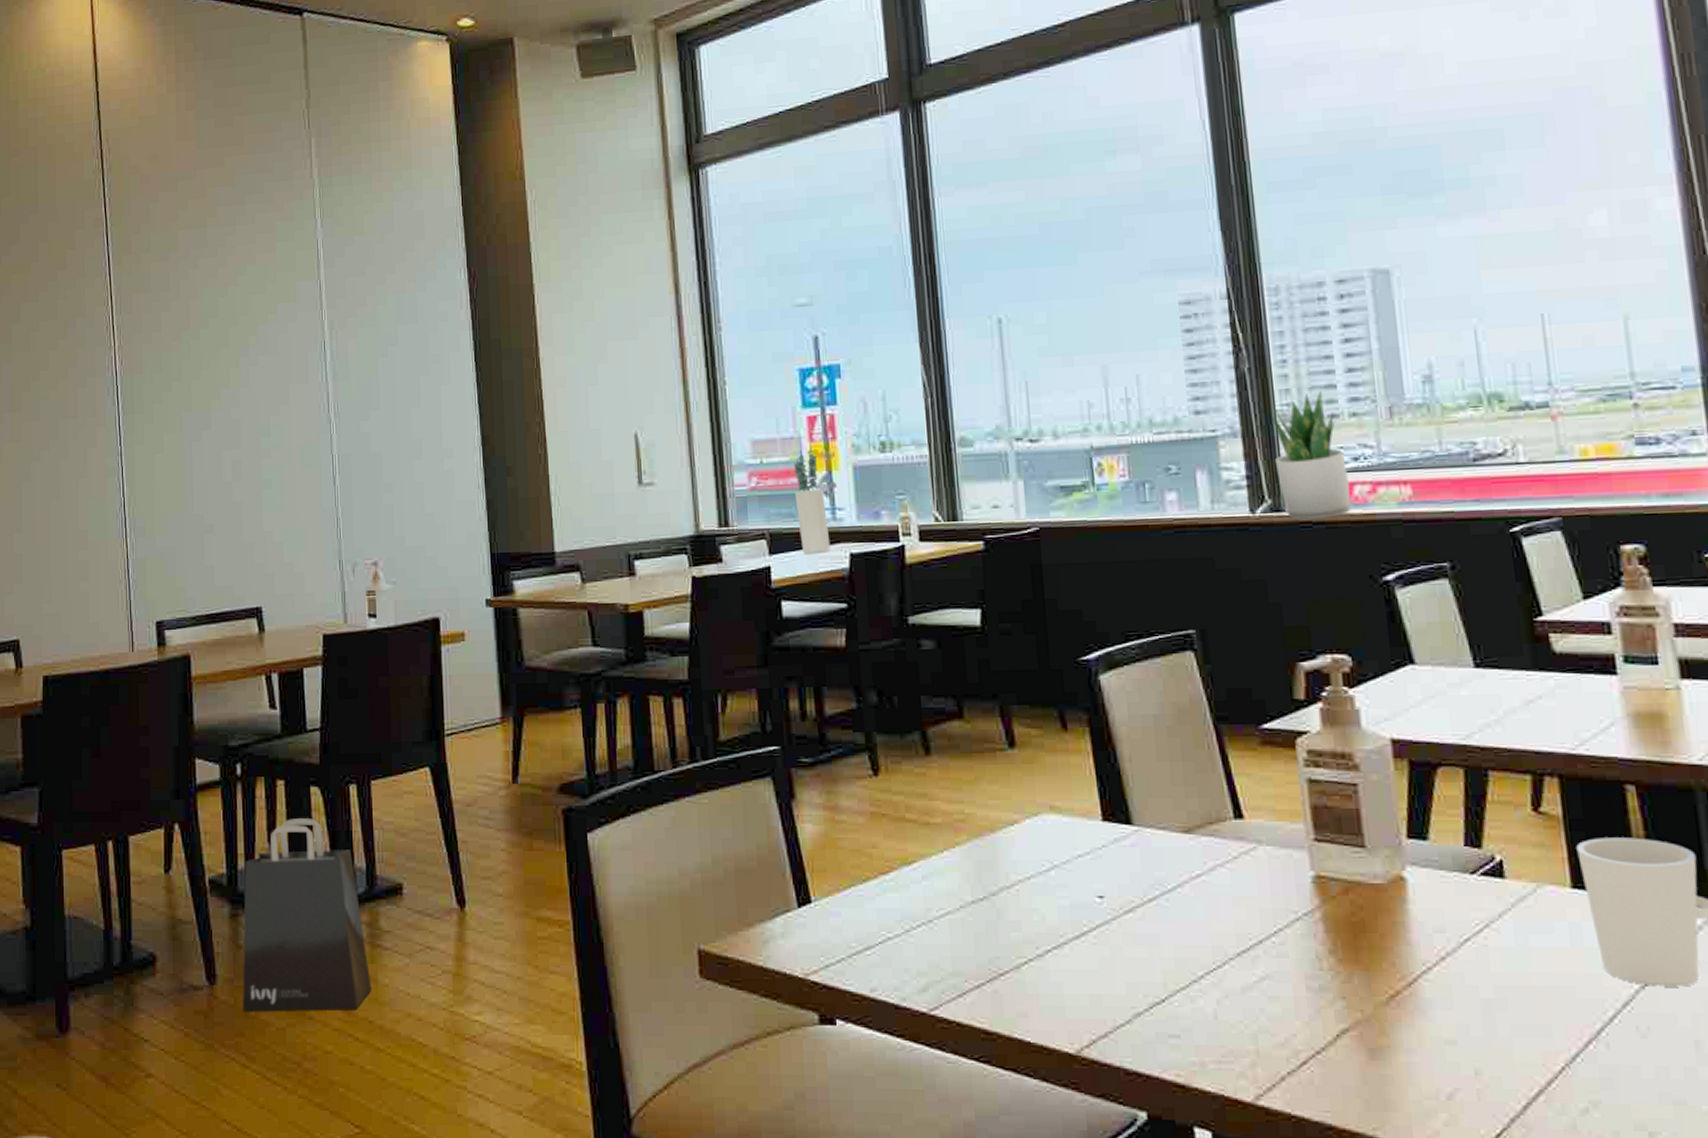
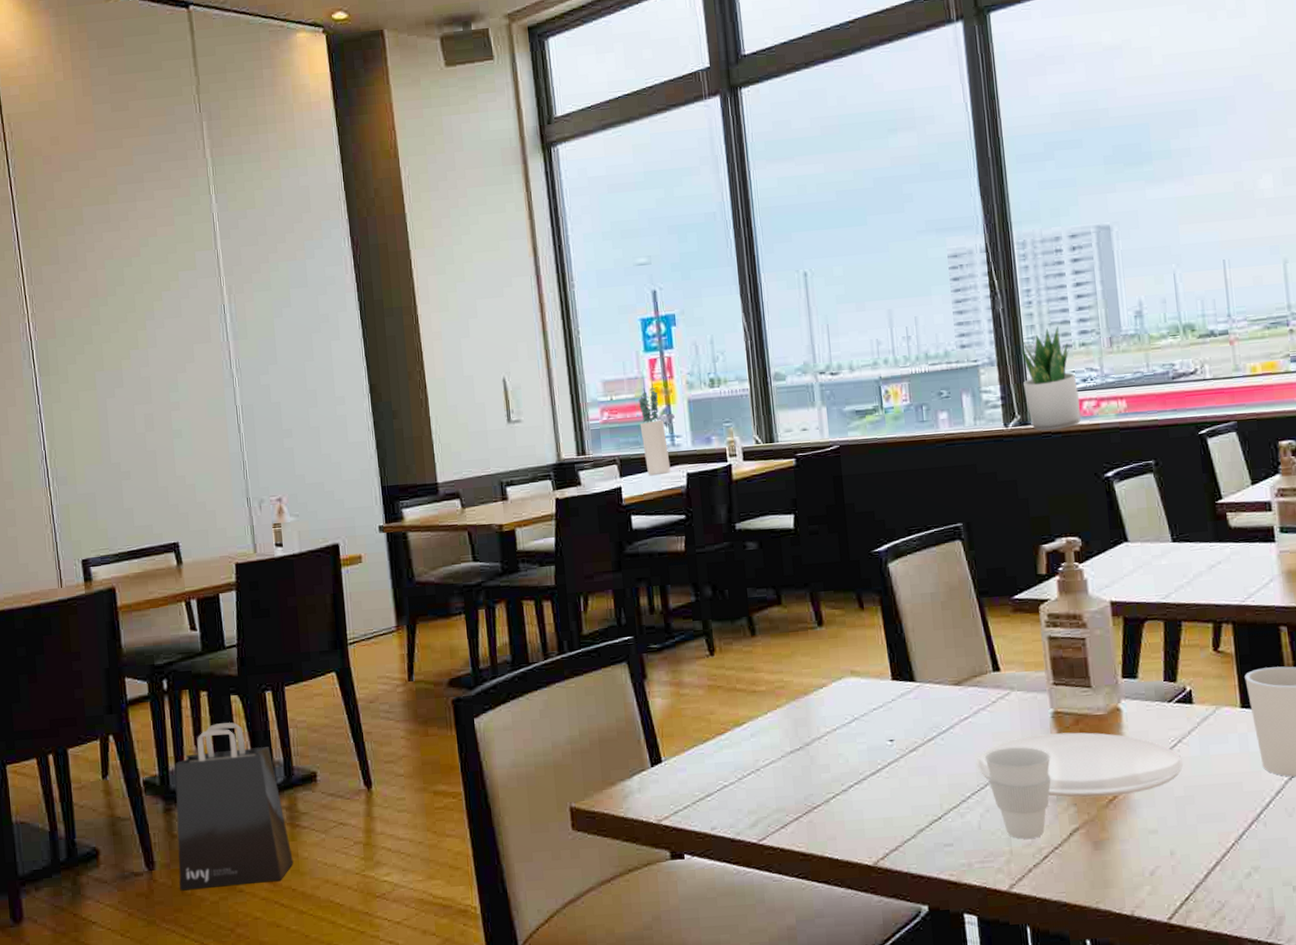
plate: none [1211,904,1491,991] -> present [976,732,1183,798]
cup: none [1222,916,1312,1037] -> present [984,746,1051,839]

